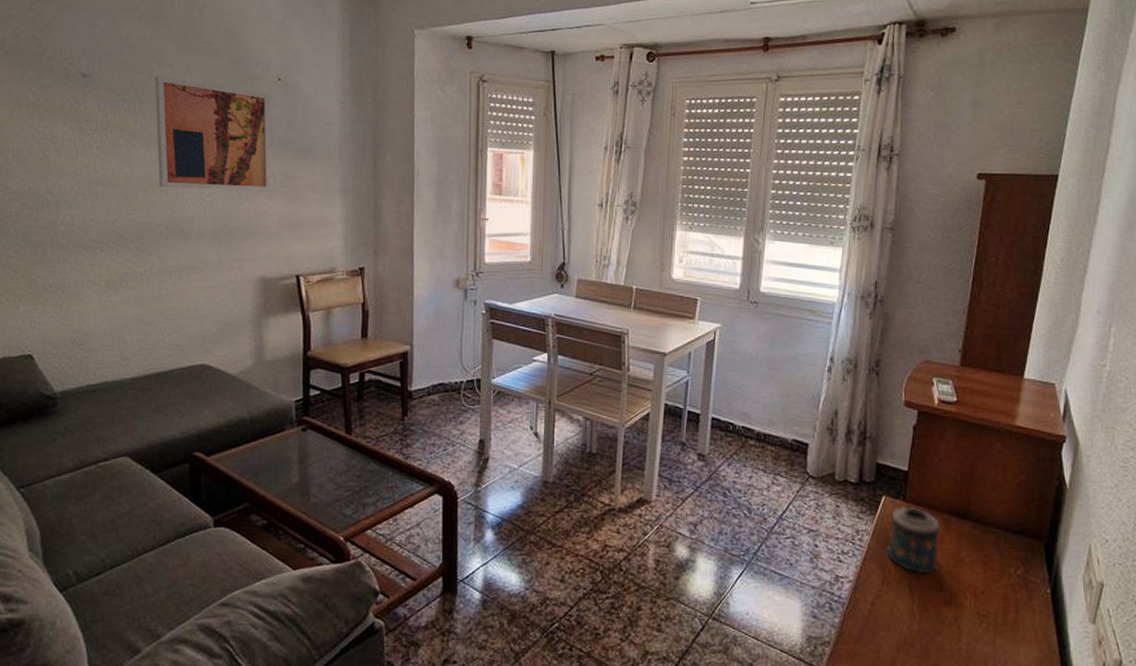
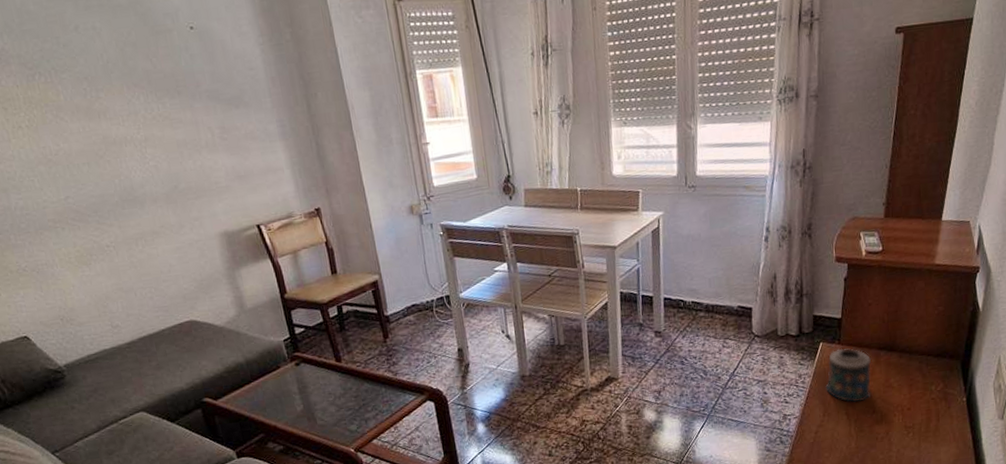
wall art: present [154,76,271,191] -> none [63,41,212,158]

